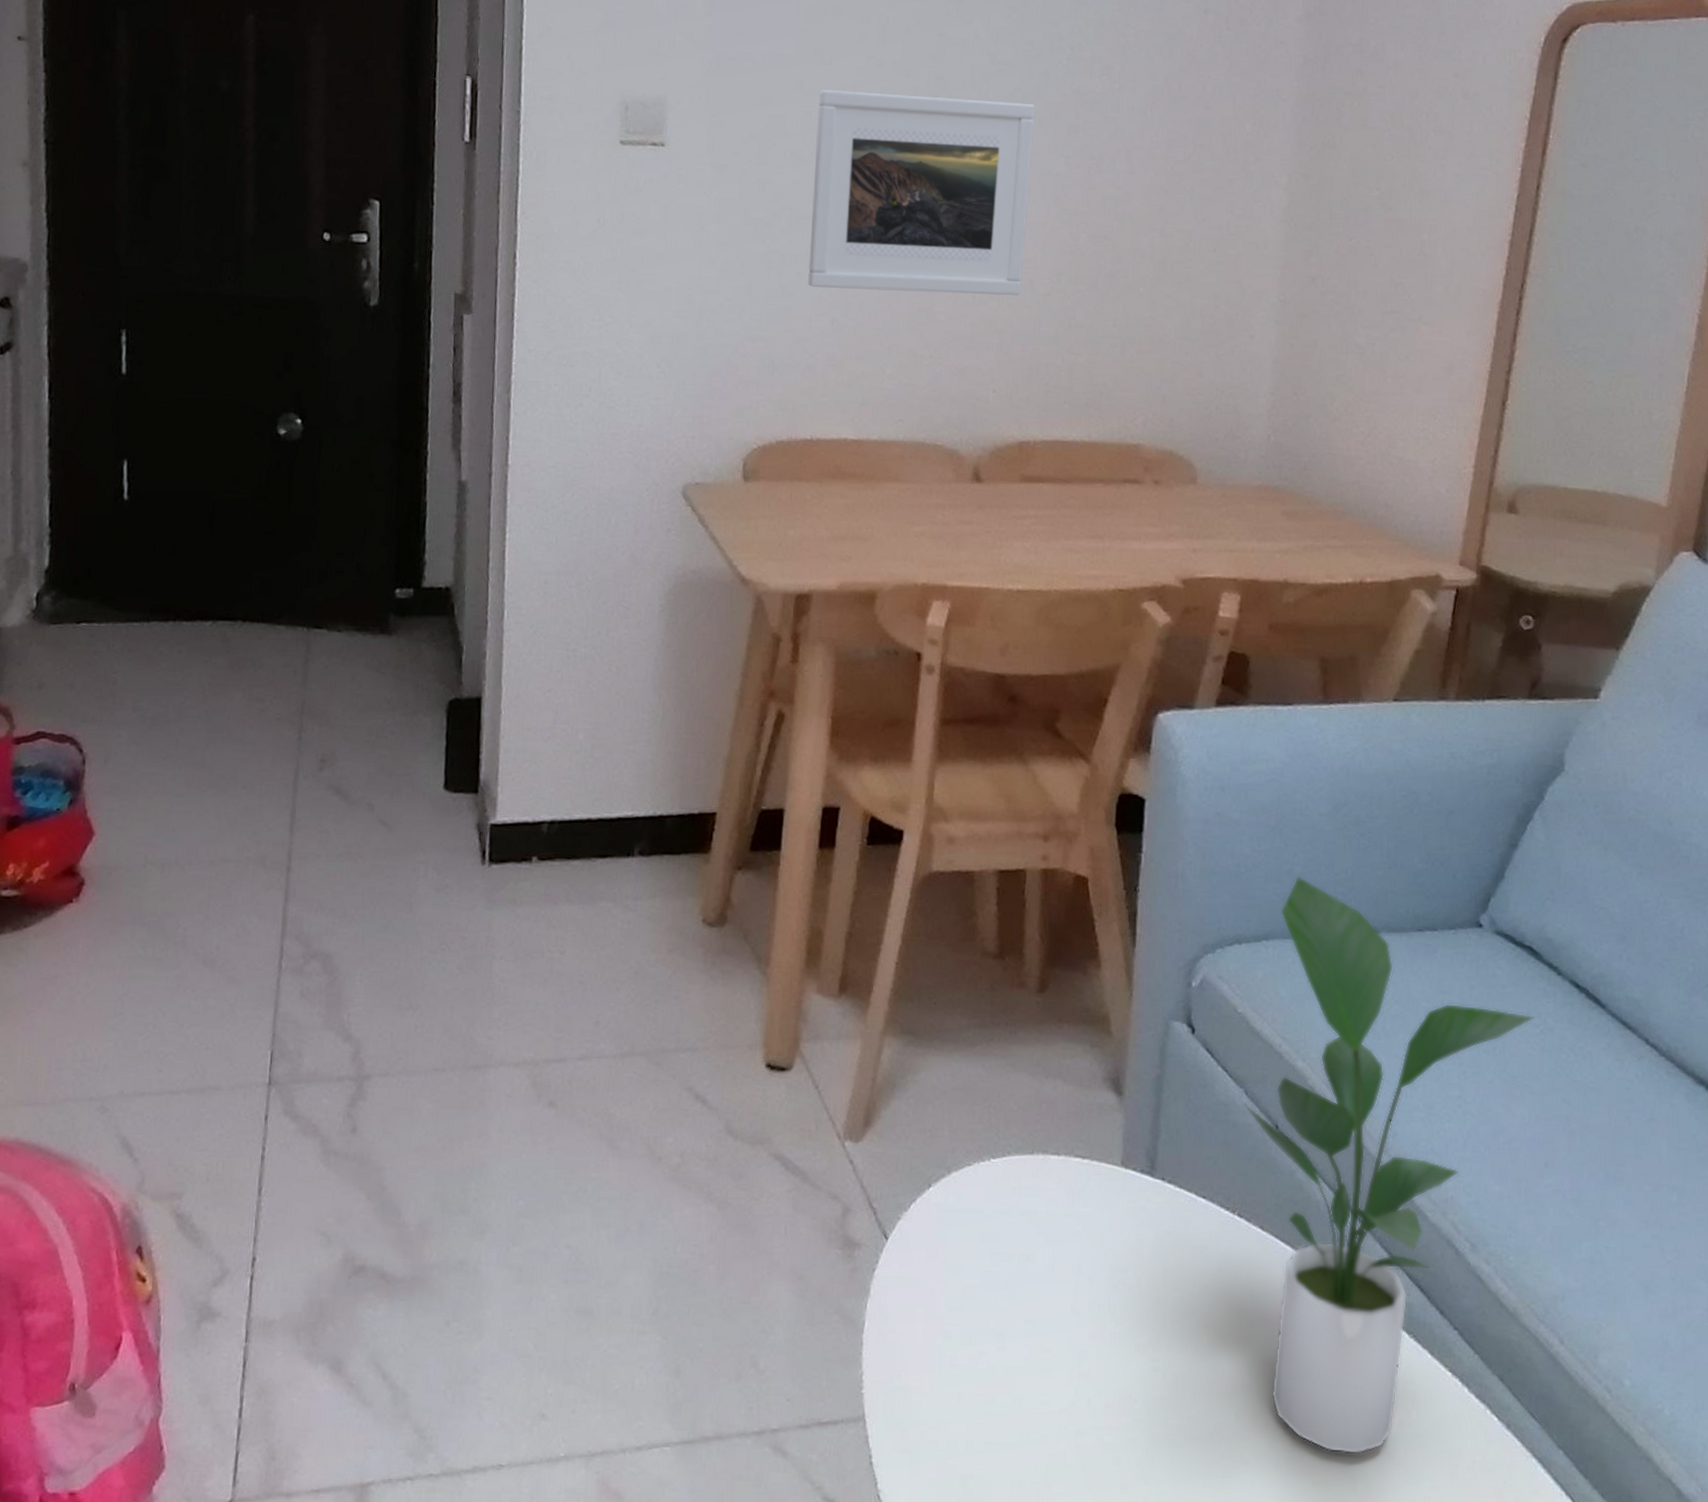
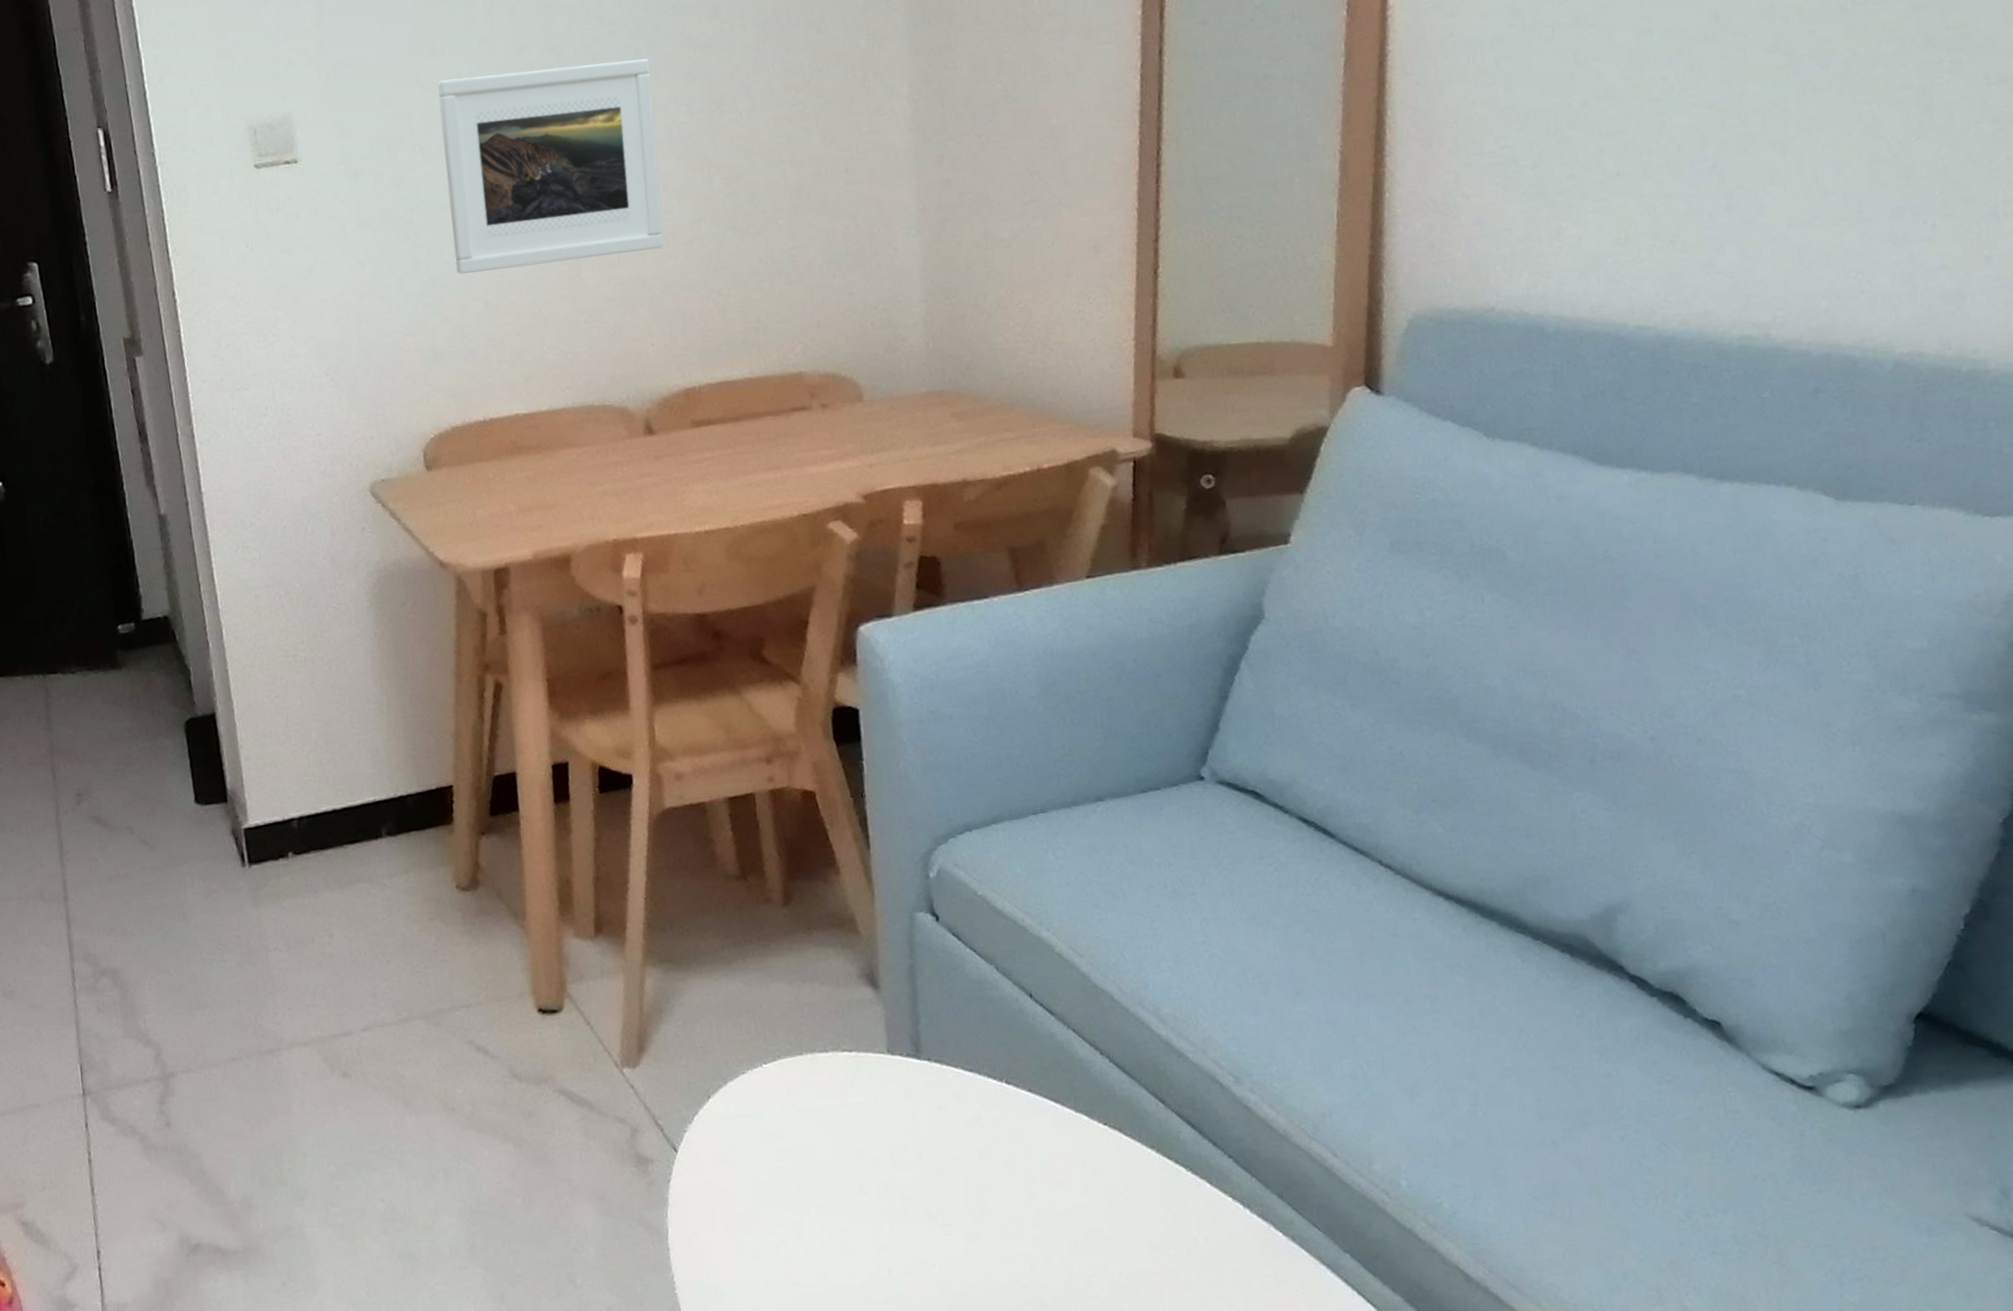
potted plant: present [1243,877,1534,1455] -> none [995,759,1266,1286]

